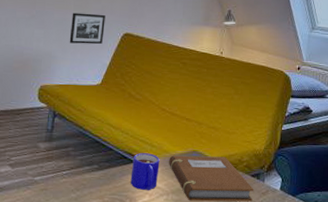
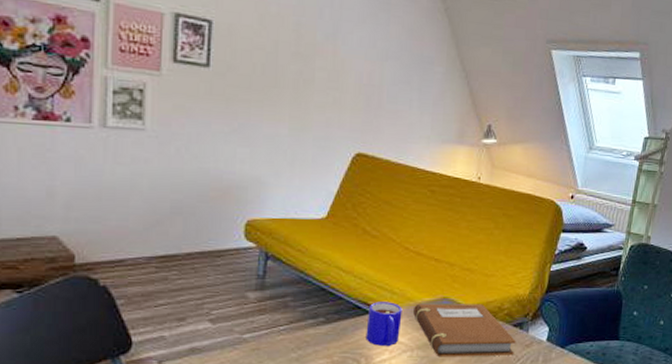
picture frame: present [69,12,105,45] -> none [284,126,331,168]

